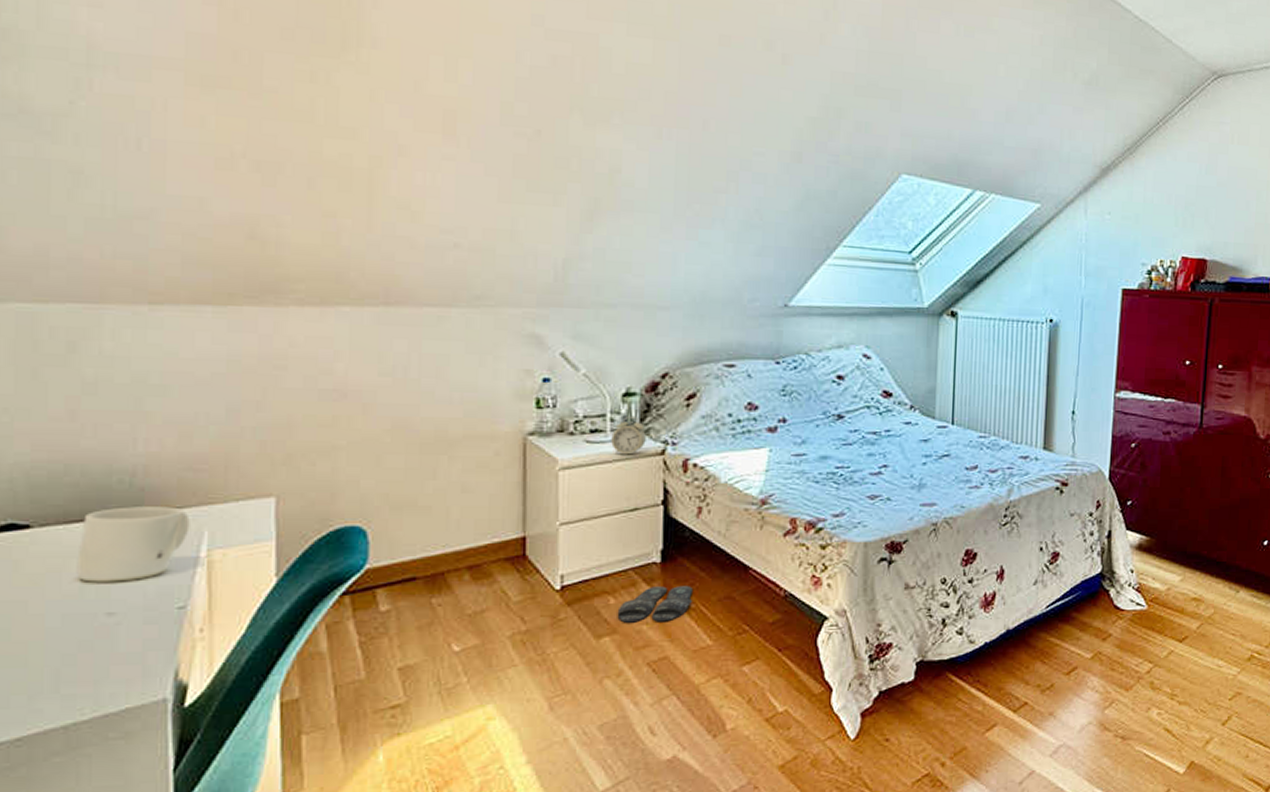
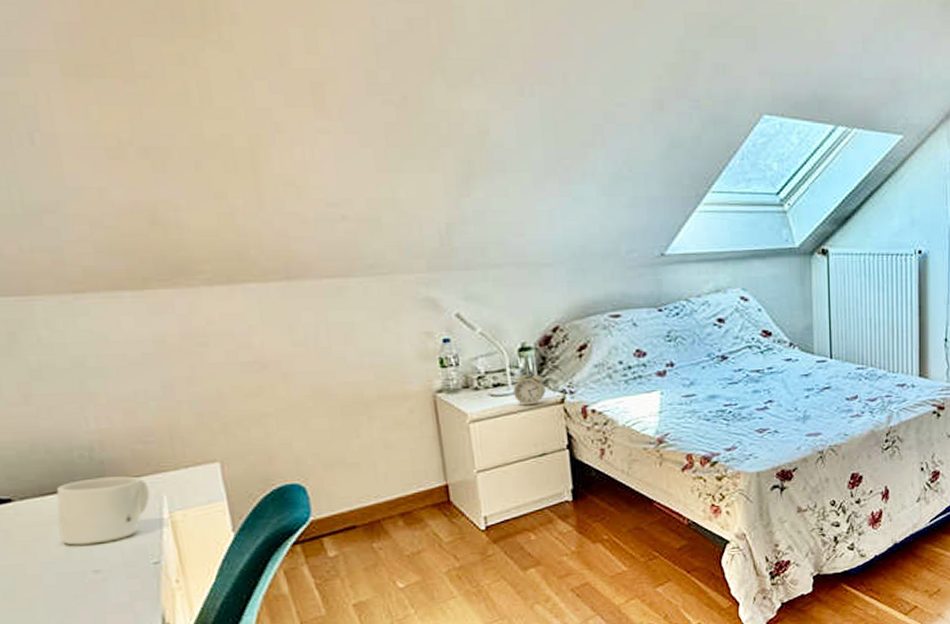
slippers: present [617,586,693,623] -> none [538,520,606,556]

